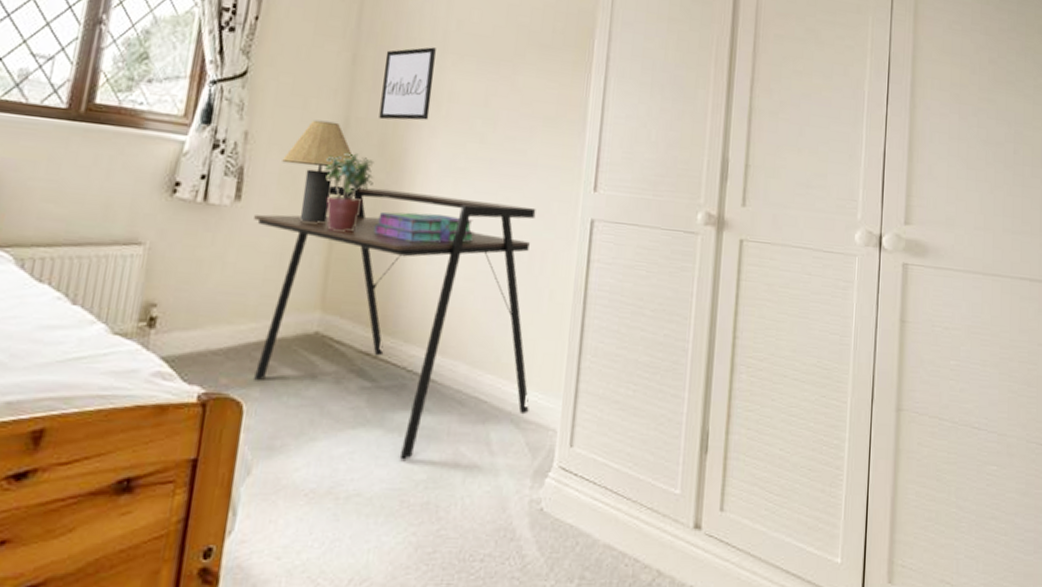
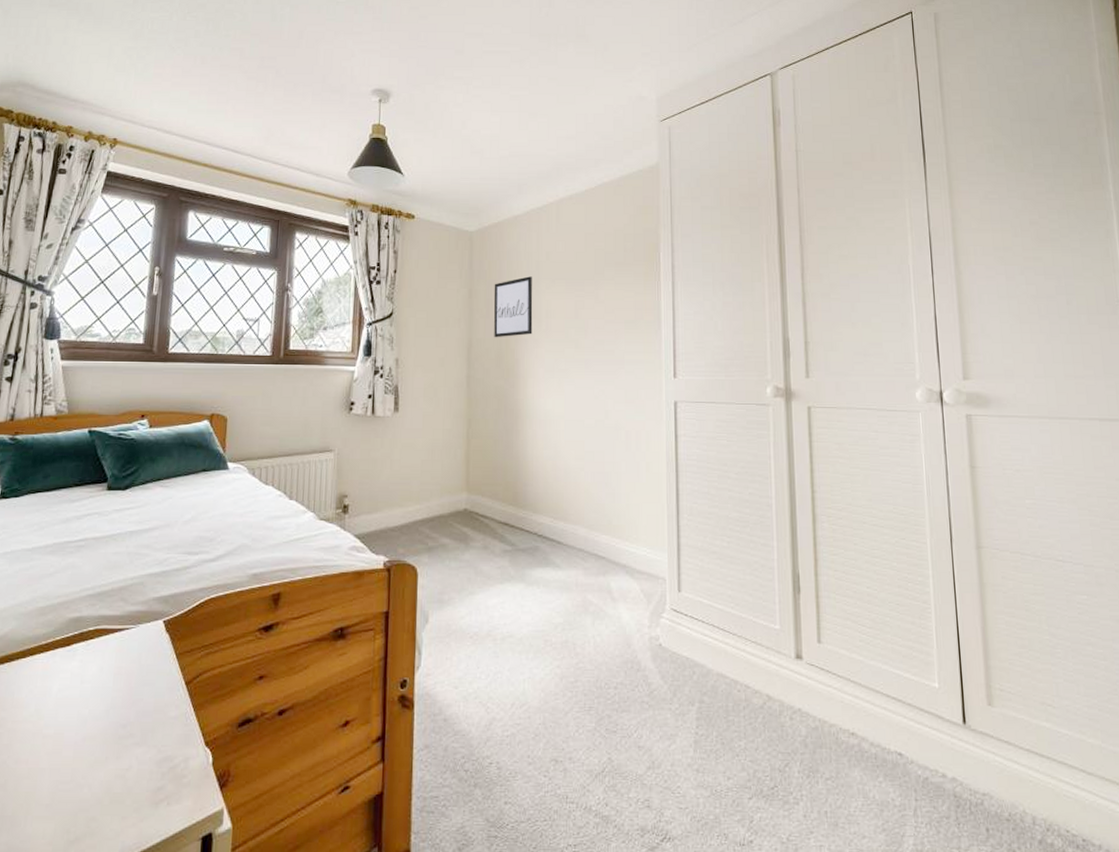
desk: present [254,186,536,460] -> none [410,392,640,607]
table lamp: present [282,119,358,223] -> none [425,344,482,424]
potted plant: present [325,152,374,232] -> none [458,367,495,429]
stack of books: present [373,211,475,243] -> none [500,409,579,432]

